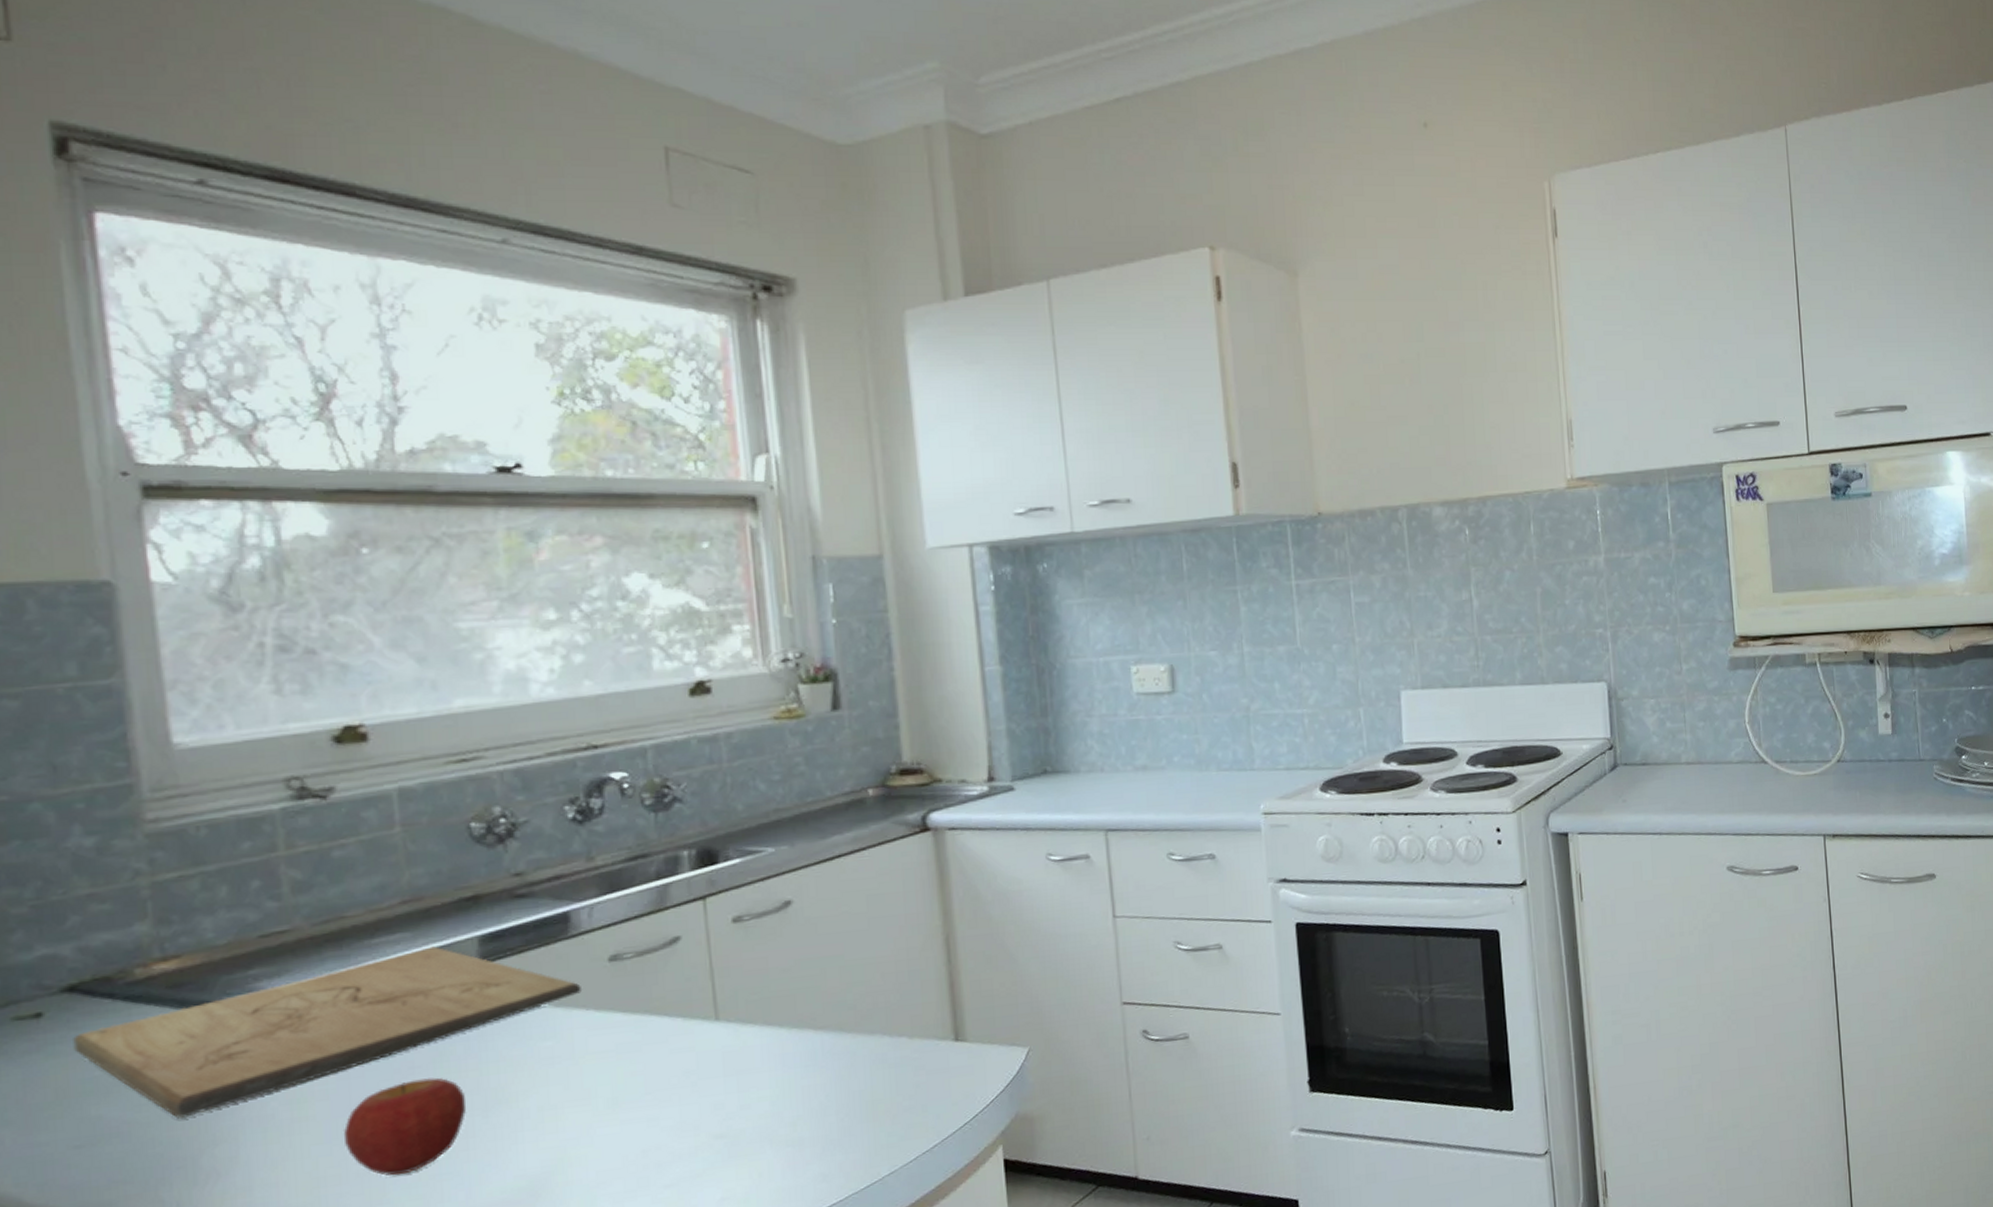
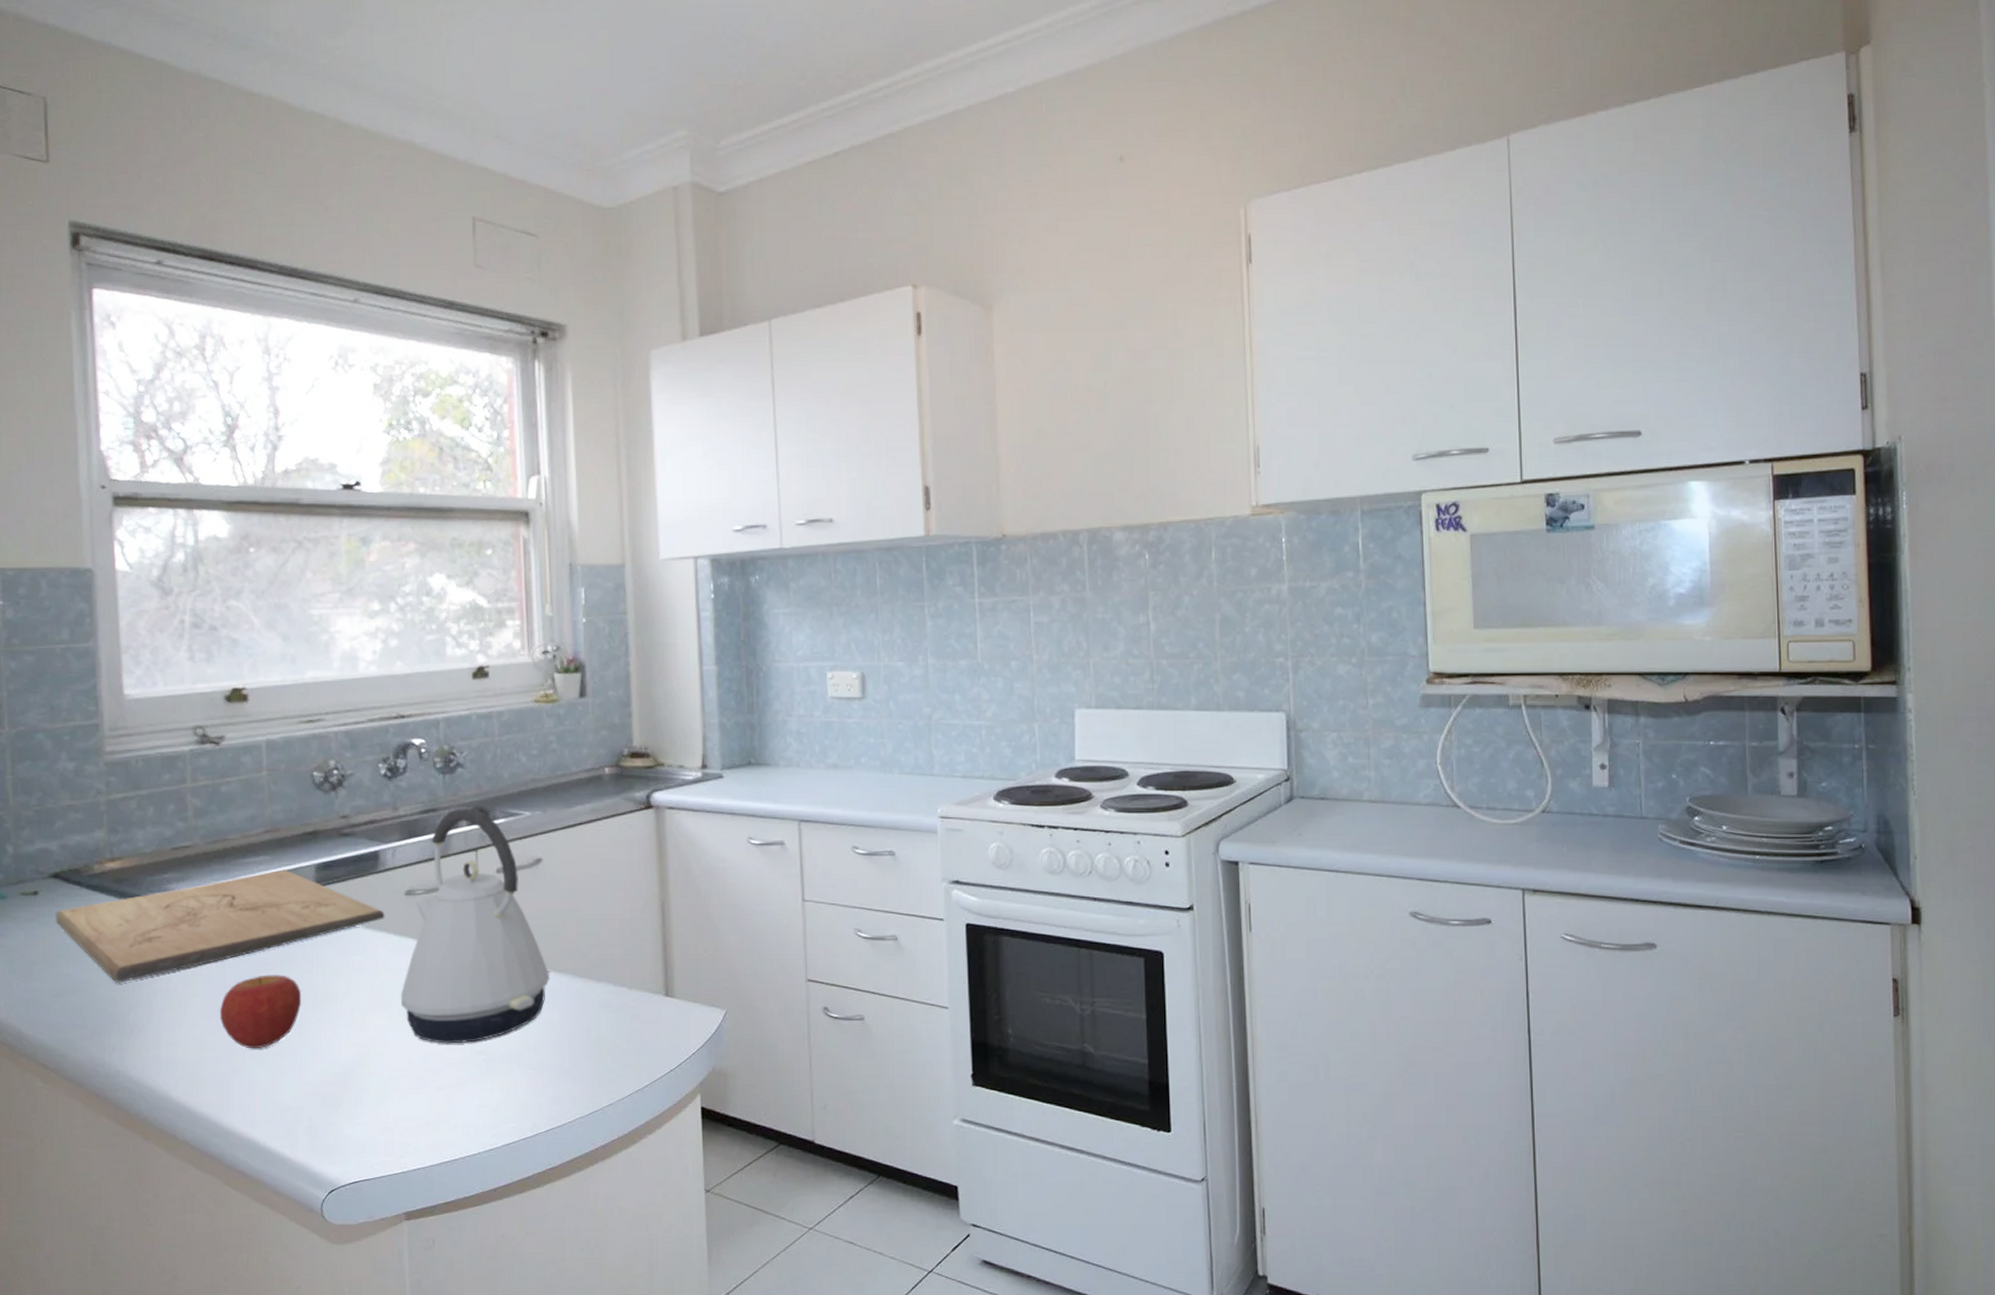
kettle: none [608,848,808,1133] -> present [401,807,550,1044]

